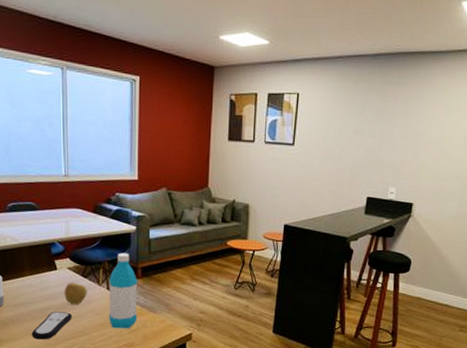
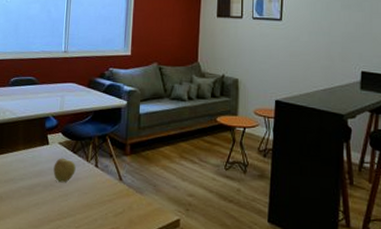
remote control: present [31,311,72,340] -> none [17,189,59,221]
water bottle: present [109,252,138,329] -> none [95,128,126,212]

